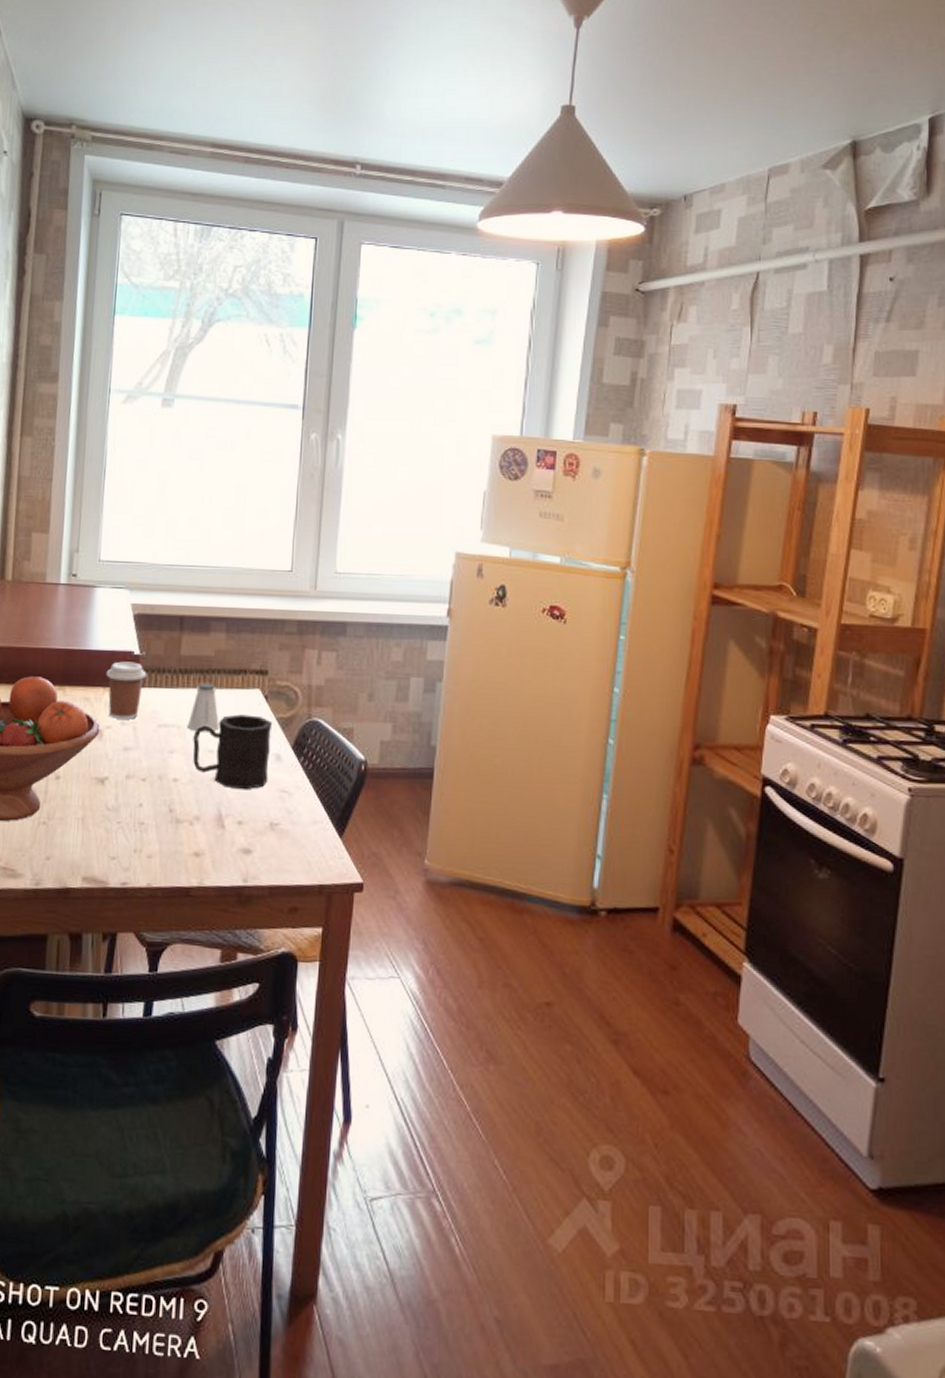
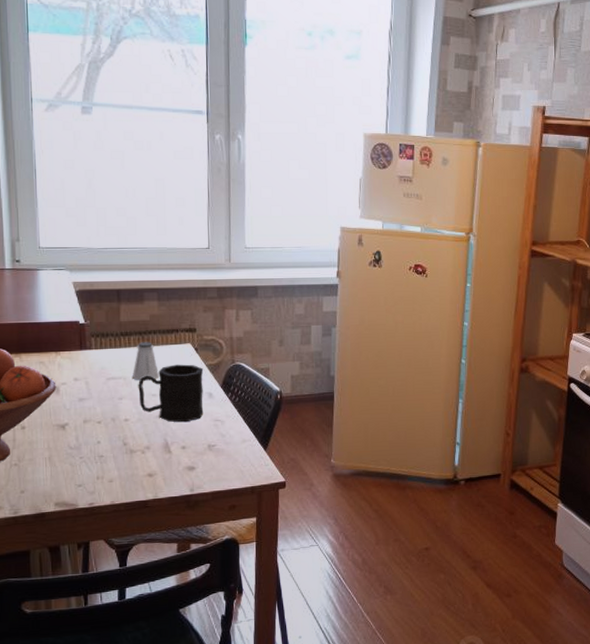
coffee cup: present [106,661,147,719] -> none [56,329,93,376]

